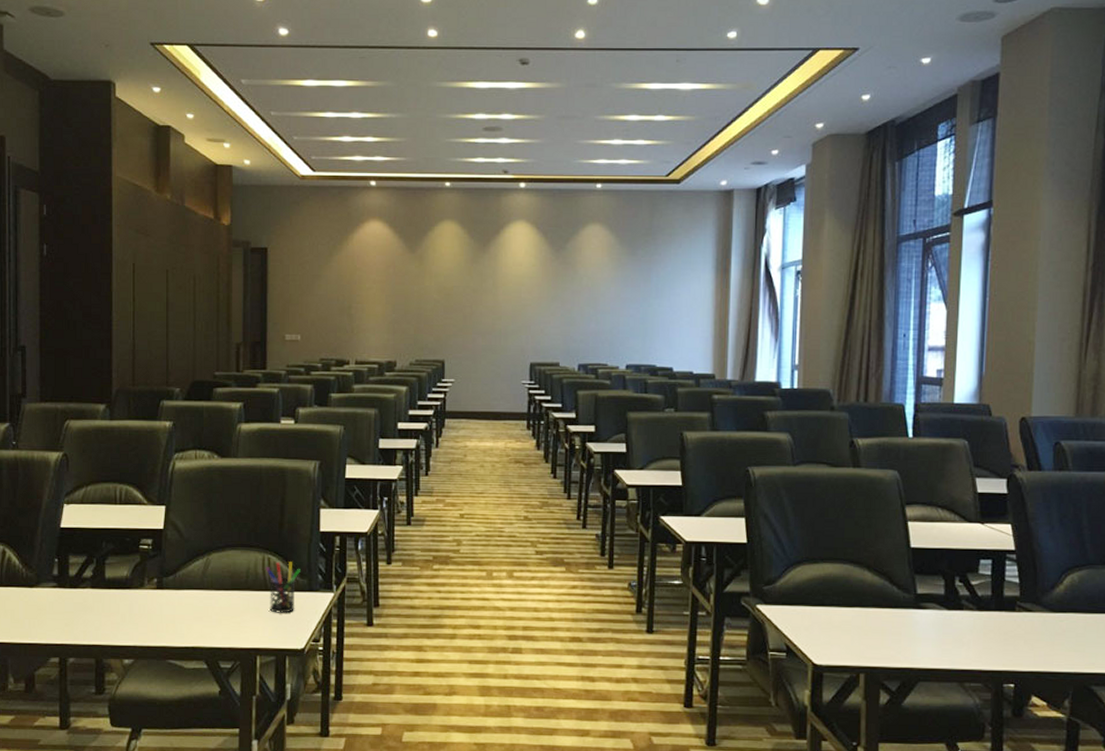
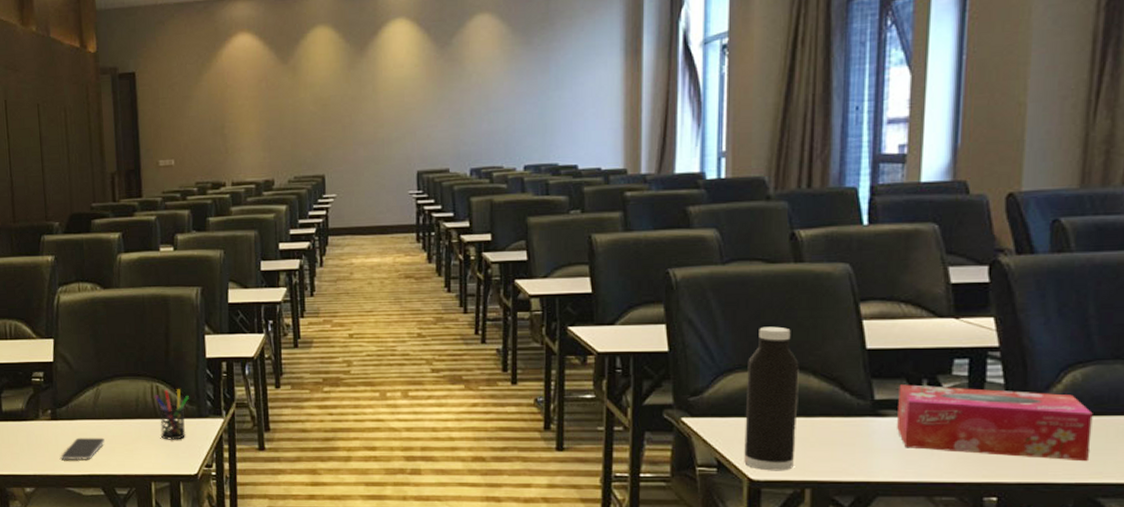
smartphone: none [164,608,212,632] -> present [60,437,106,461]
water bottle: none [809,524,856,657] -> present [744,326,799,471]
tissue box: none [935,581,1087,654] -> present [897,384,1093,462]

